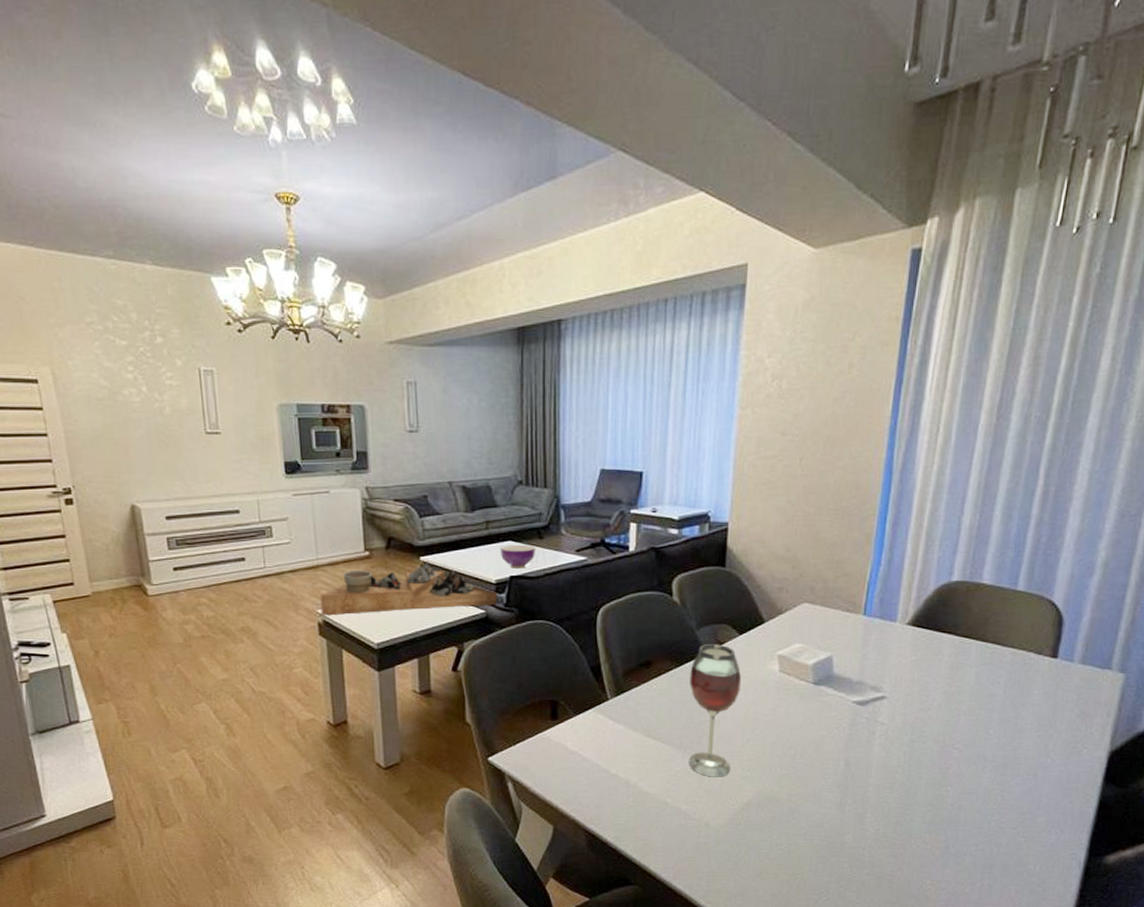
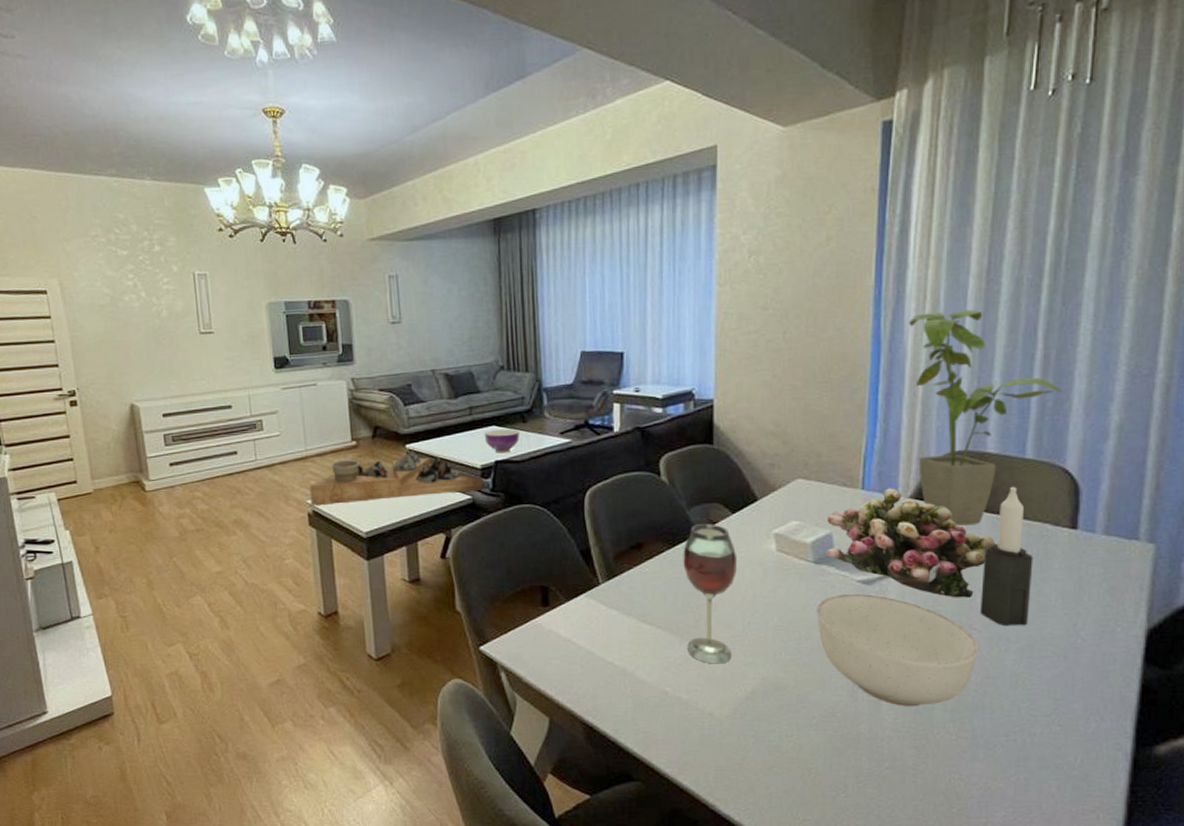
bowl: none [812,714,959,818] -> present [816,594,979,706]
flower arrangement: none [825,615,982,720] -> present [826,488,995,598]
house plant: none [918,444,1059,652] -> present [909,309,1065,526]
candle: none [962,616,1015,747] -> present [979,486,1033,626]

